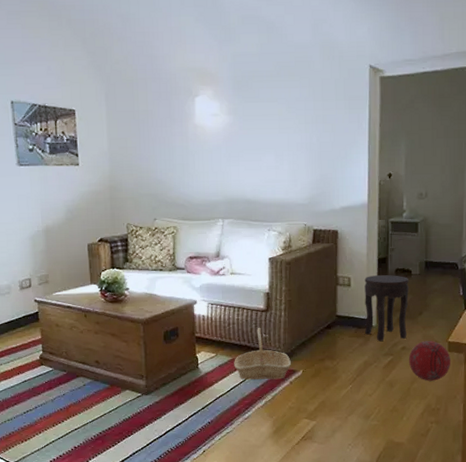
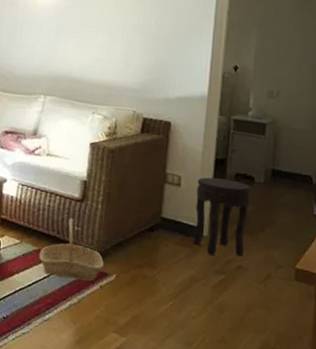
ball: present [408,341,451,381] -> none [244,263,298,314]

